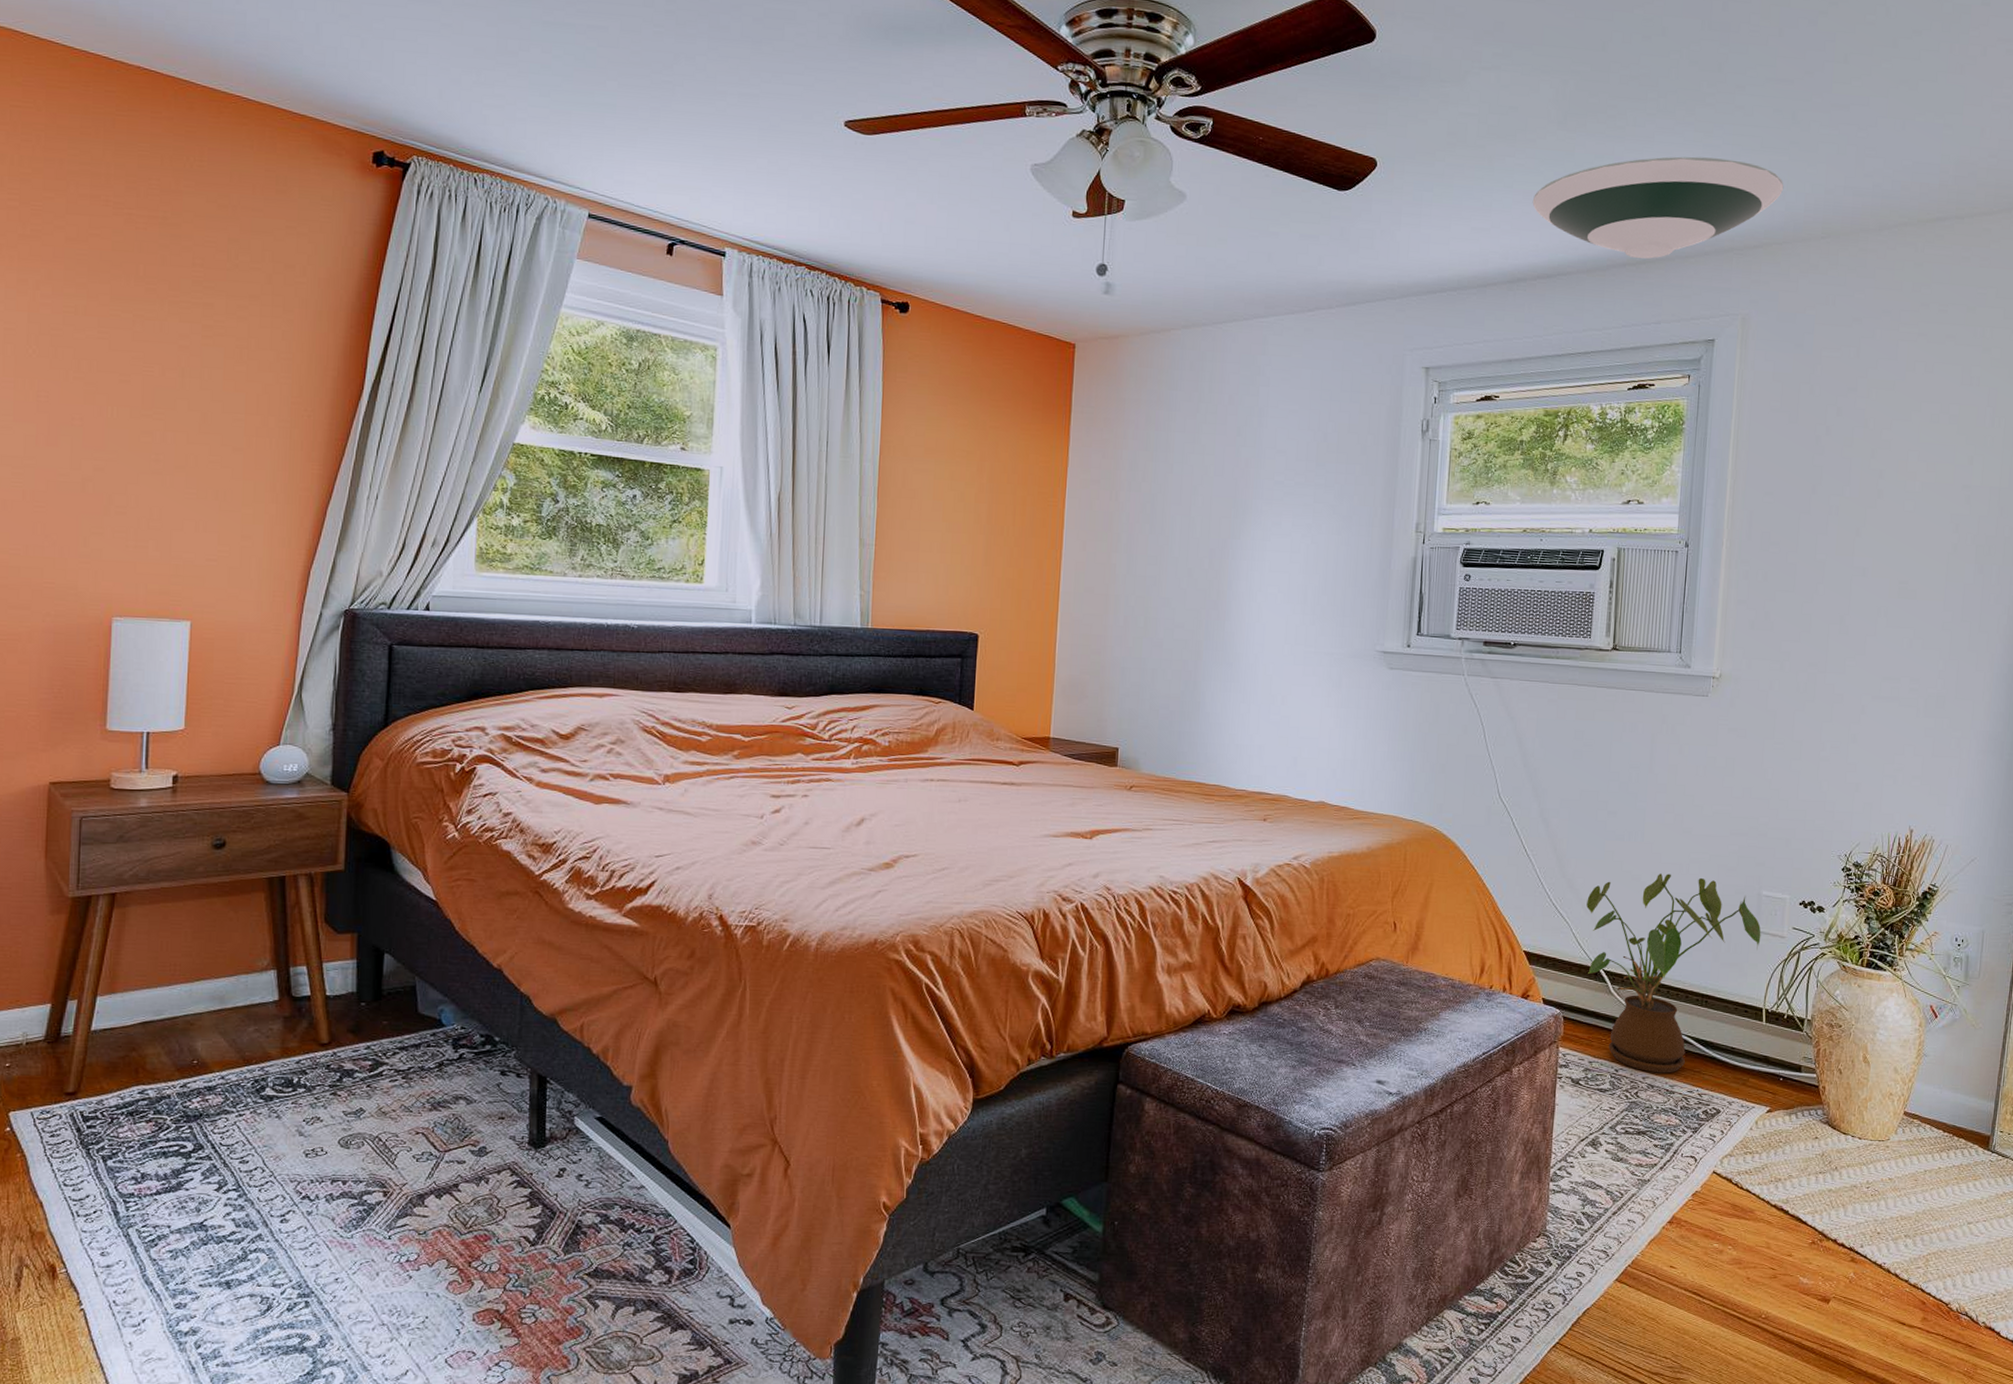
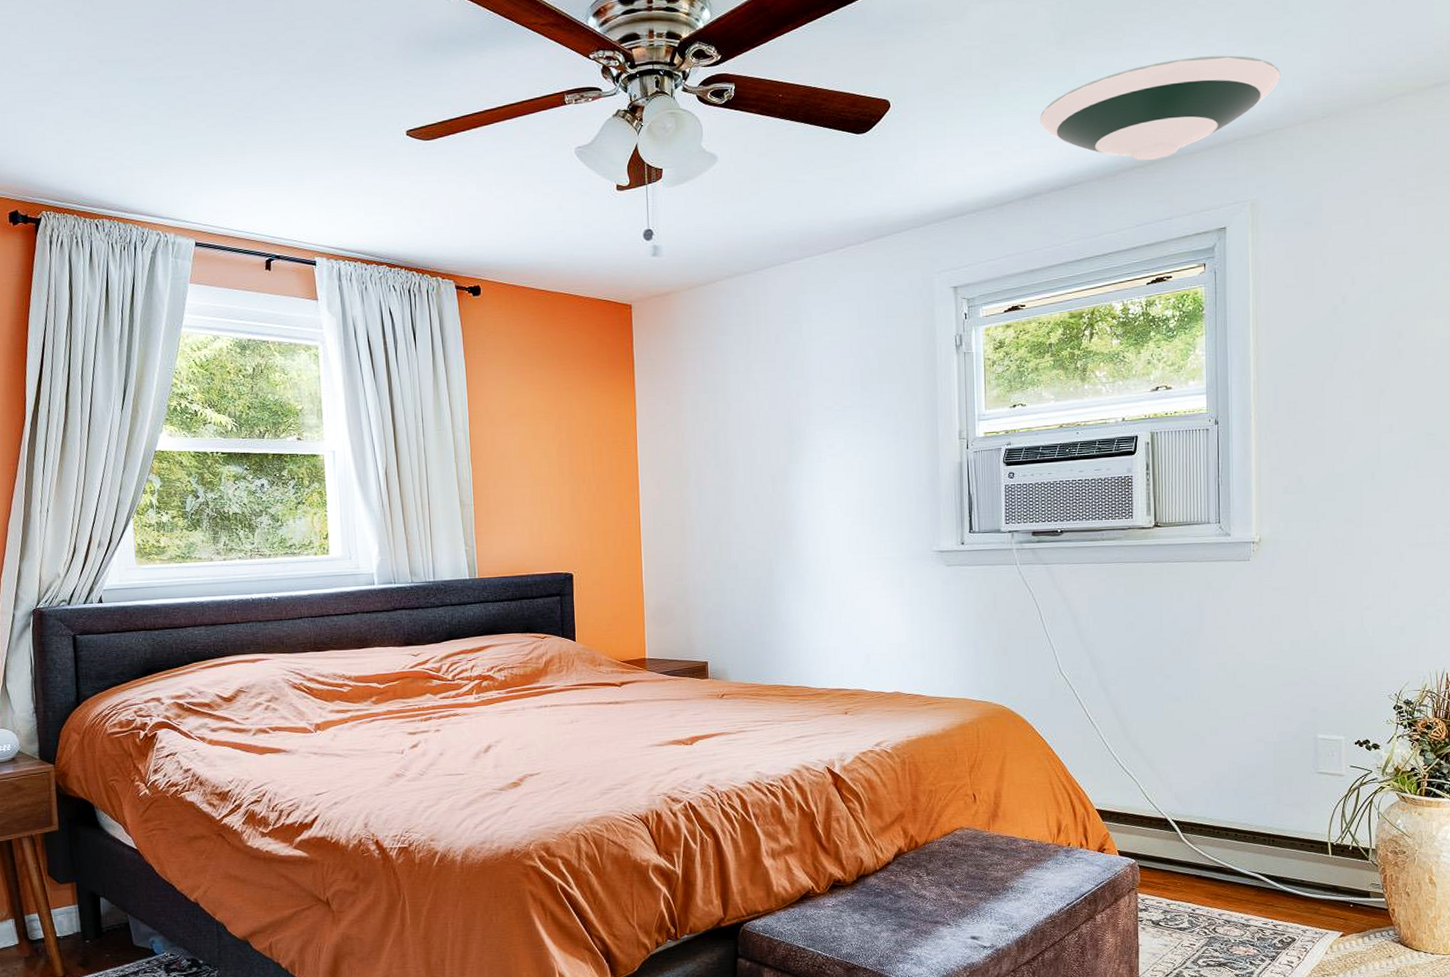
house plant: present [1586,873,1761,1073] -> none [1151,727,1320,910]

